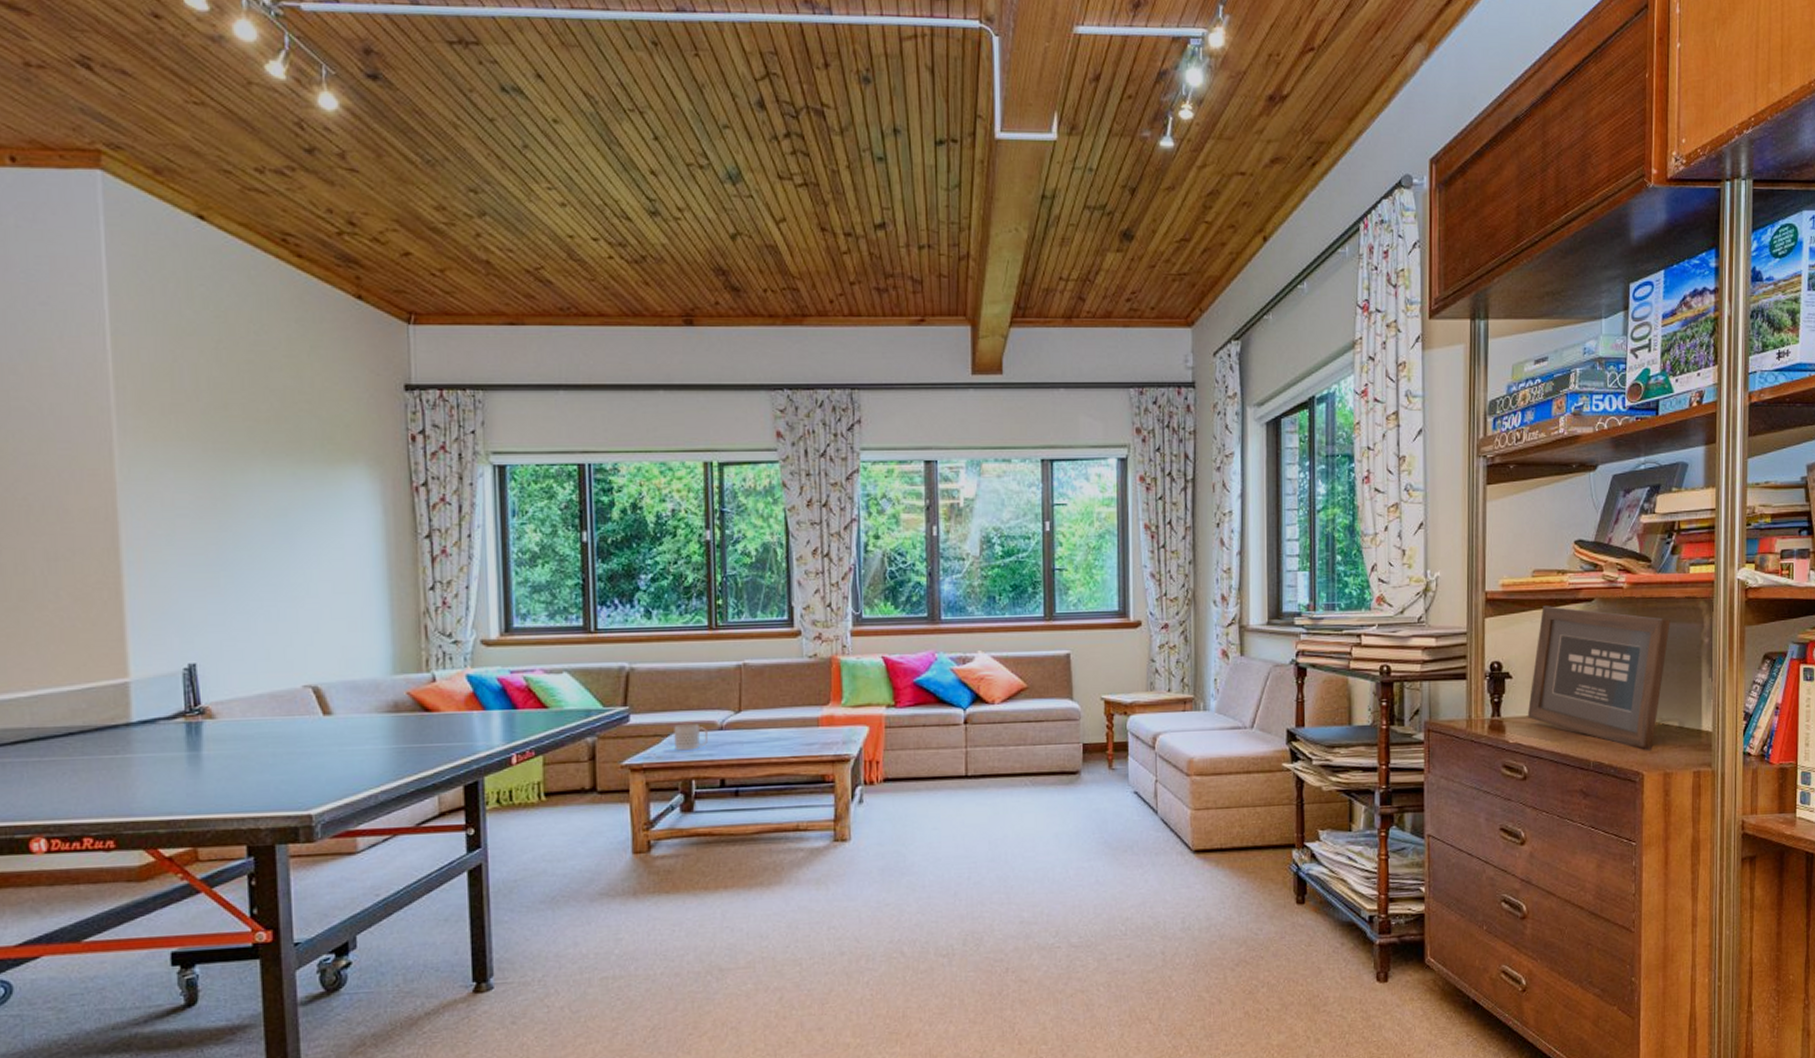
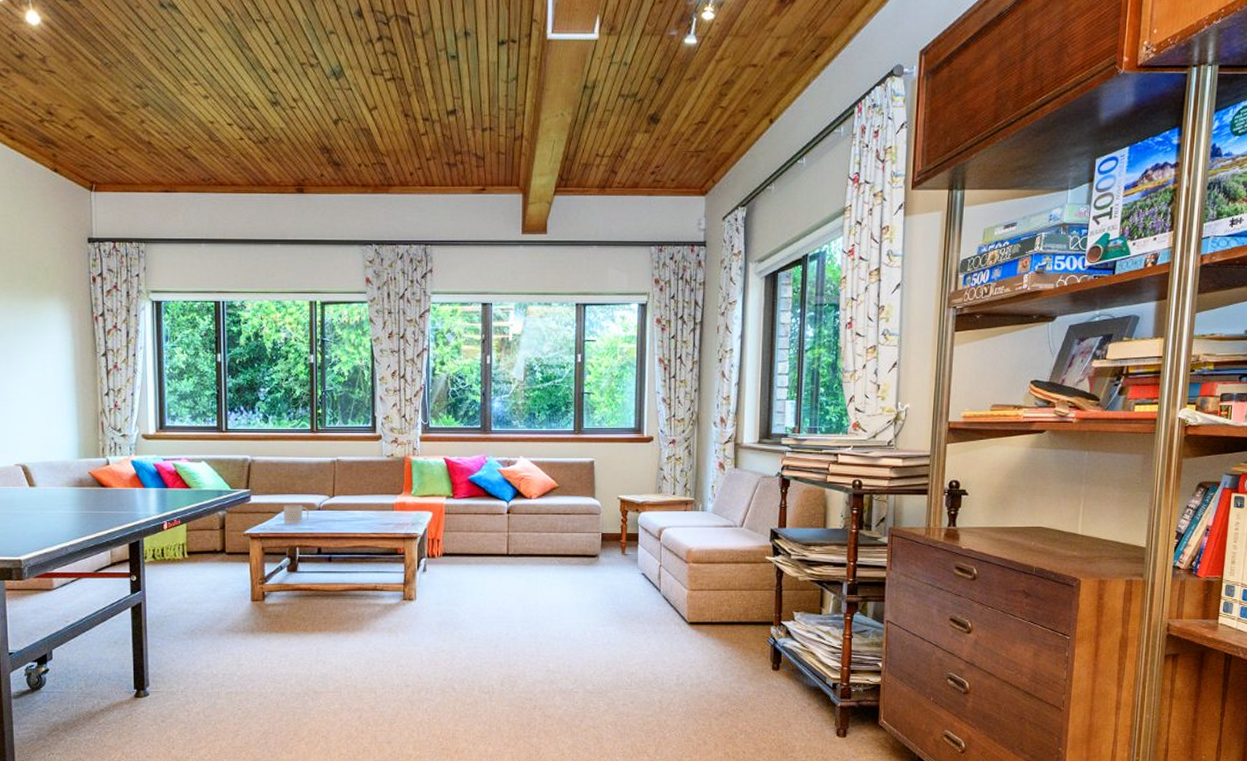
picture frame: present [1527,606,1670,752] -> none [979,435,1114,562]

